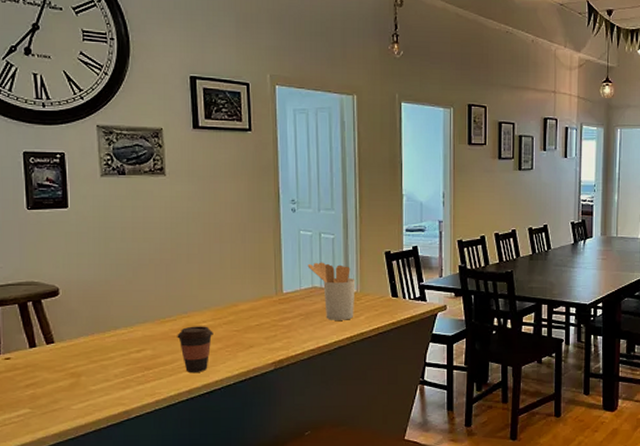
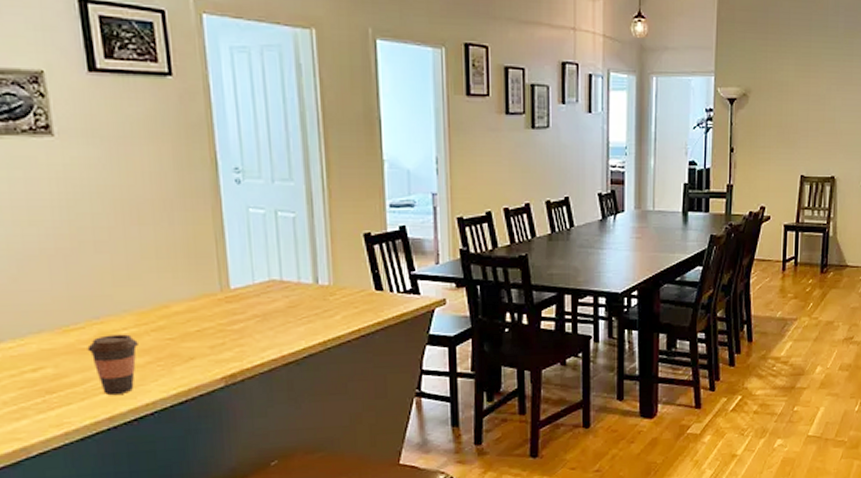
utensil holder: present [307,262,356,320] -> none [261,248,327,322]

